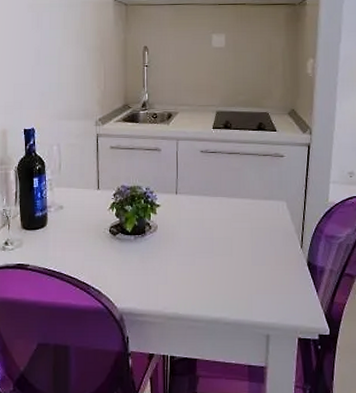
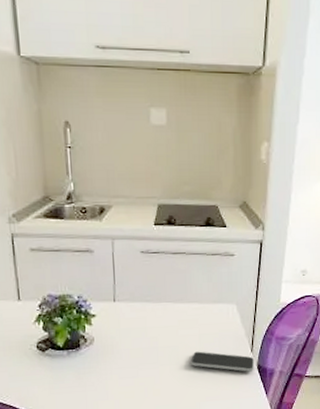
smartphone: none [243,244,305,268] -> present [191,351,255,372]

